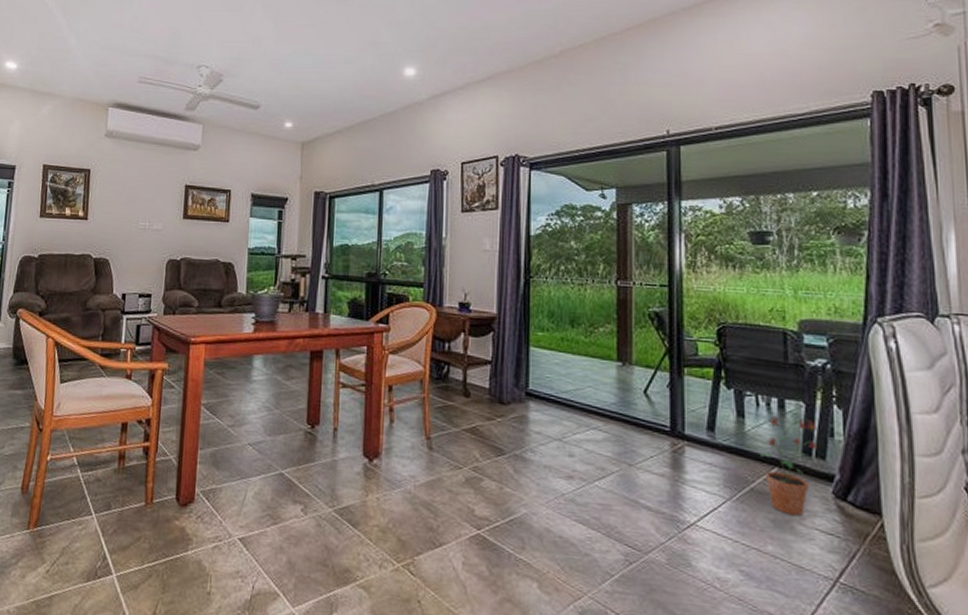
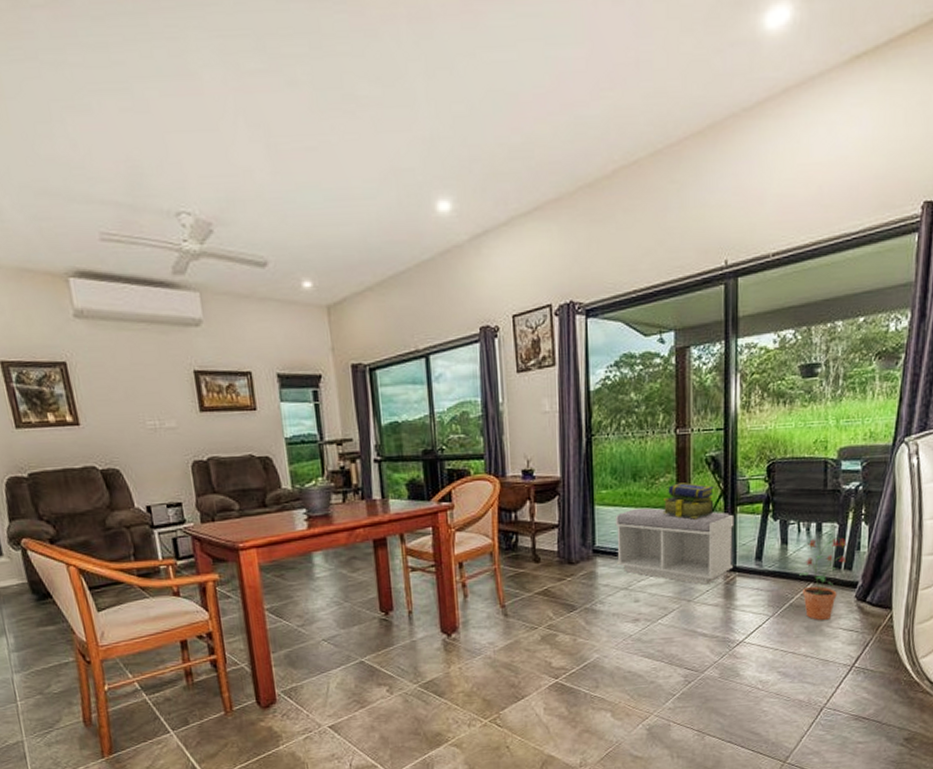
bench: none [550,355,682,450] -> present [615,507,735,585]
stack of books: none [601,335,658,376] -> present [662,482,714,519]

